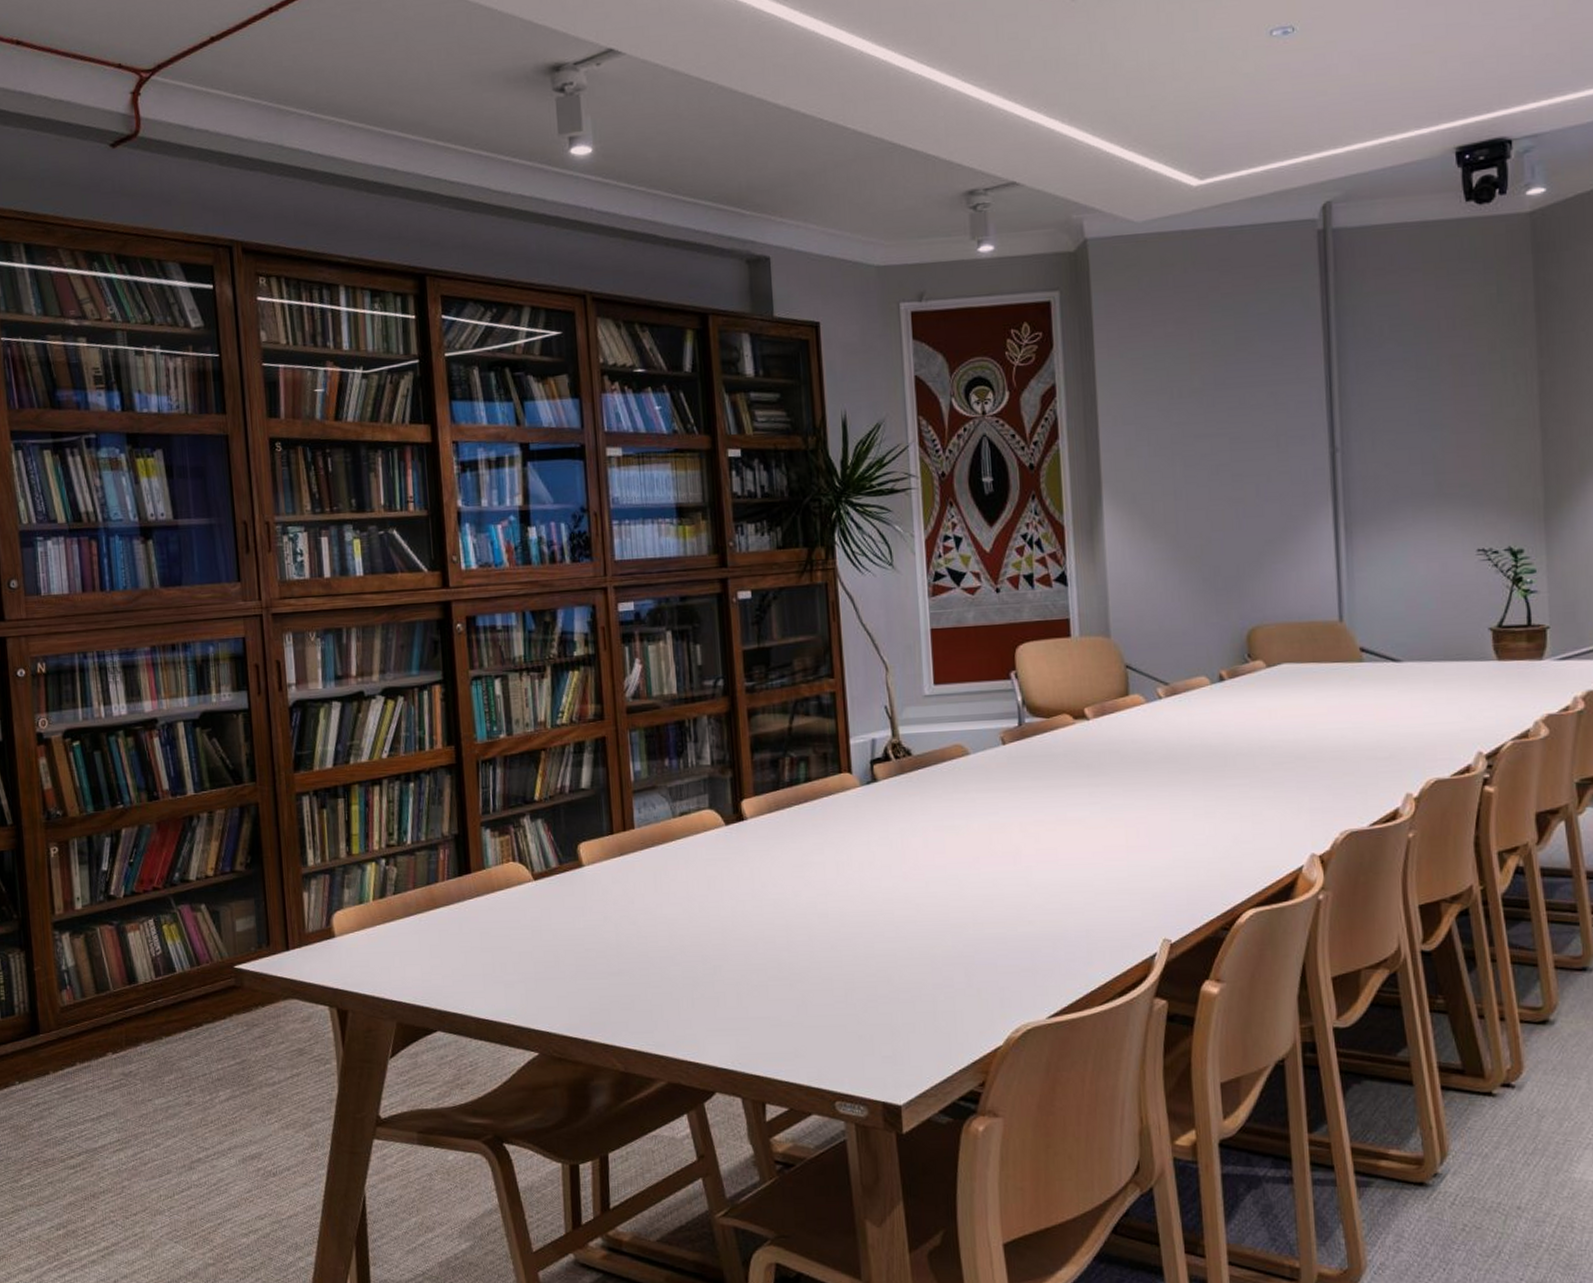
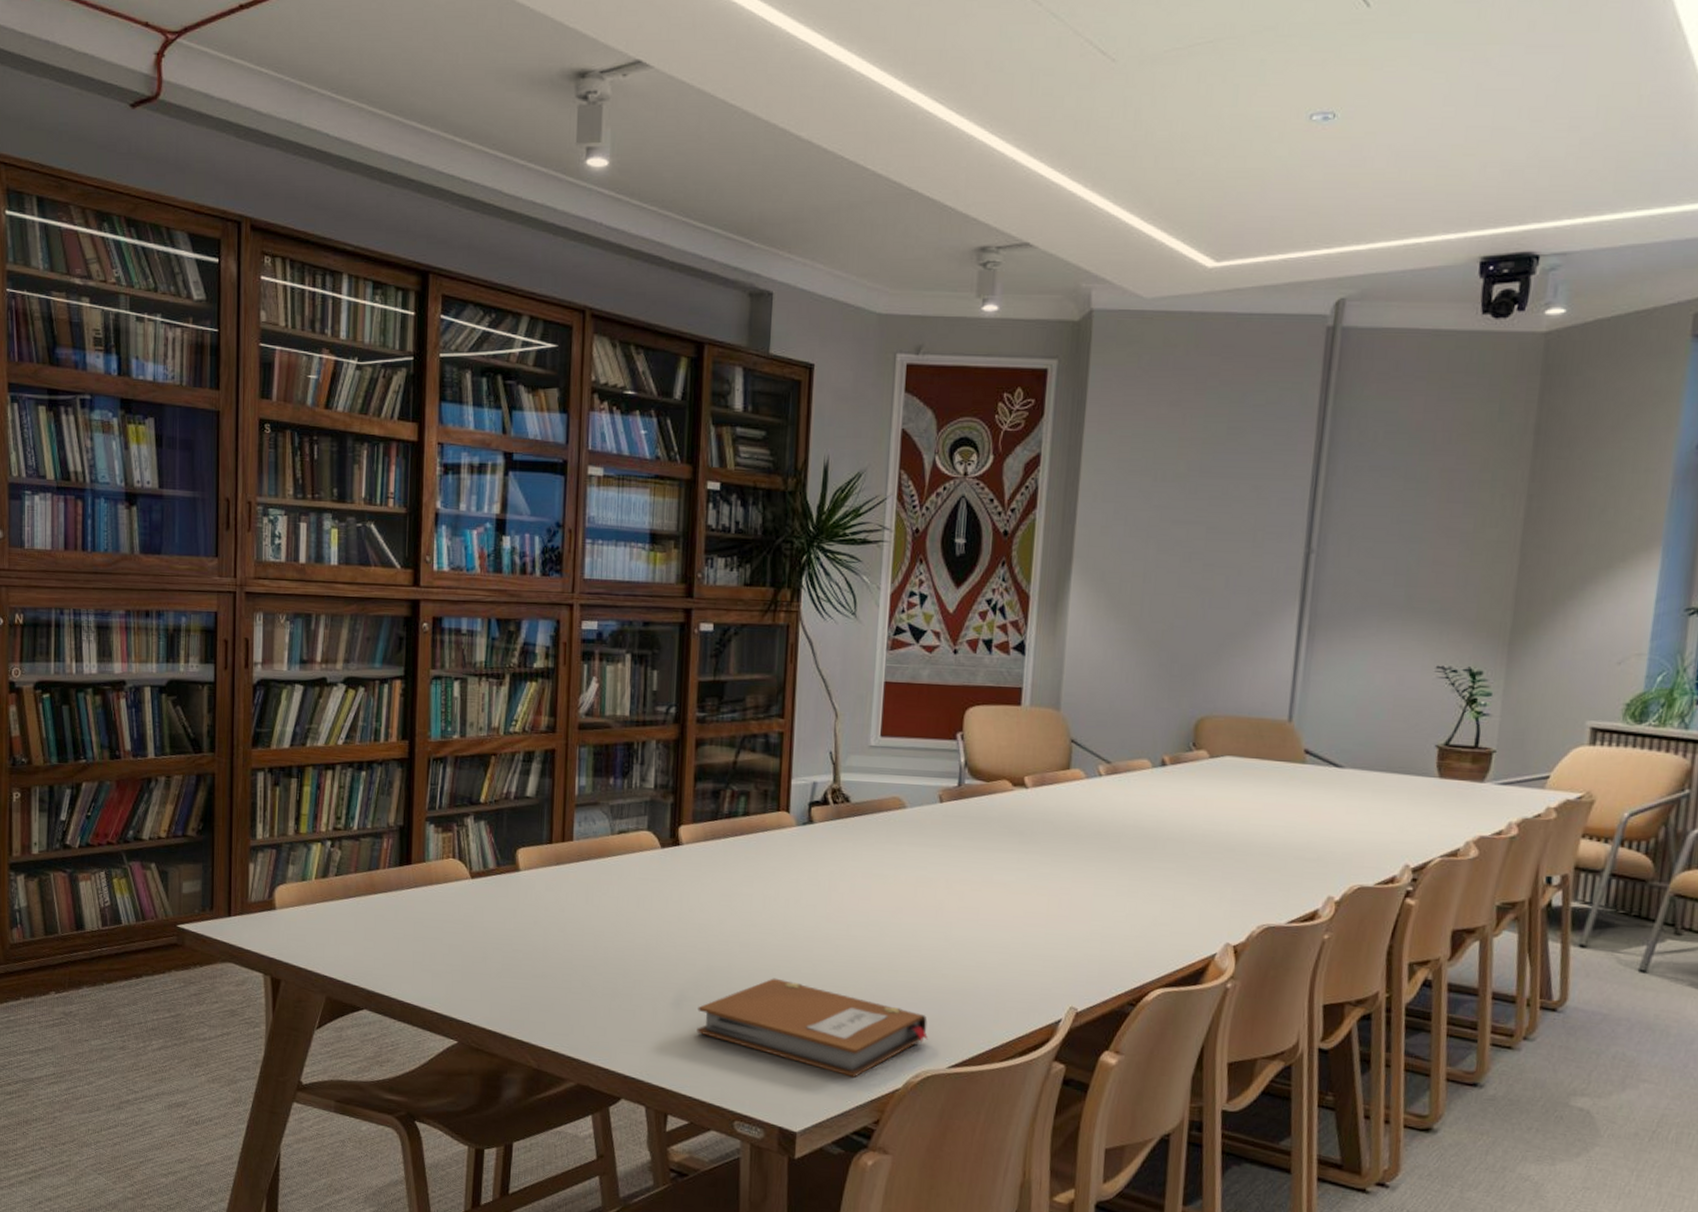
notebook: none [783,946,1023,1040] -> present [696,978,928,1078]

